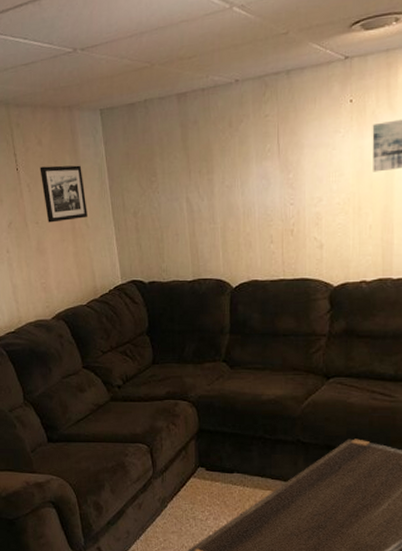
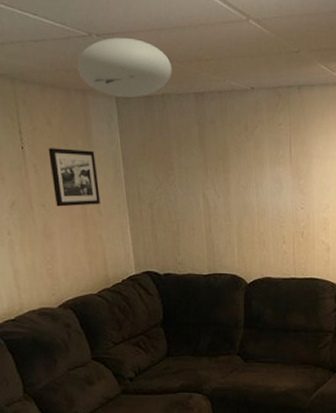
ceiling light: none [64,47,154,109] -> present [77,37,172,98]

